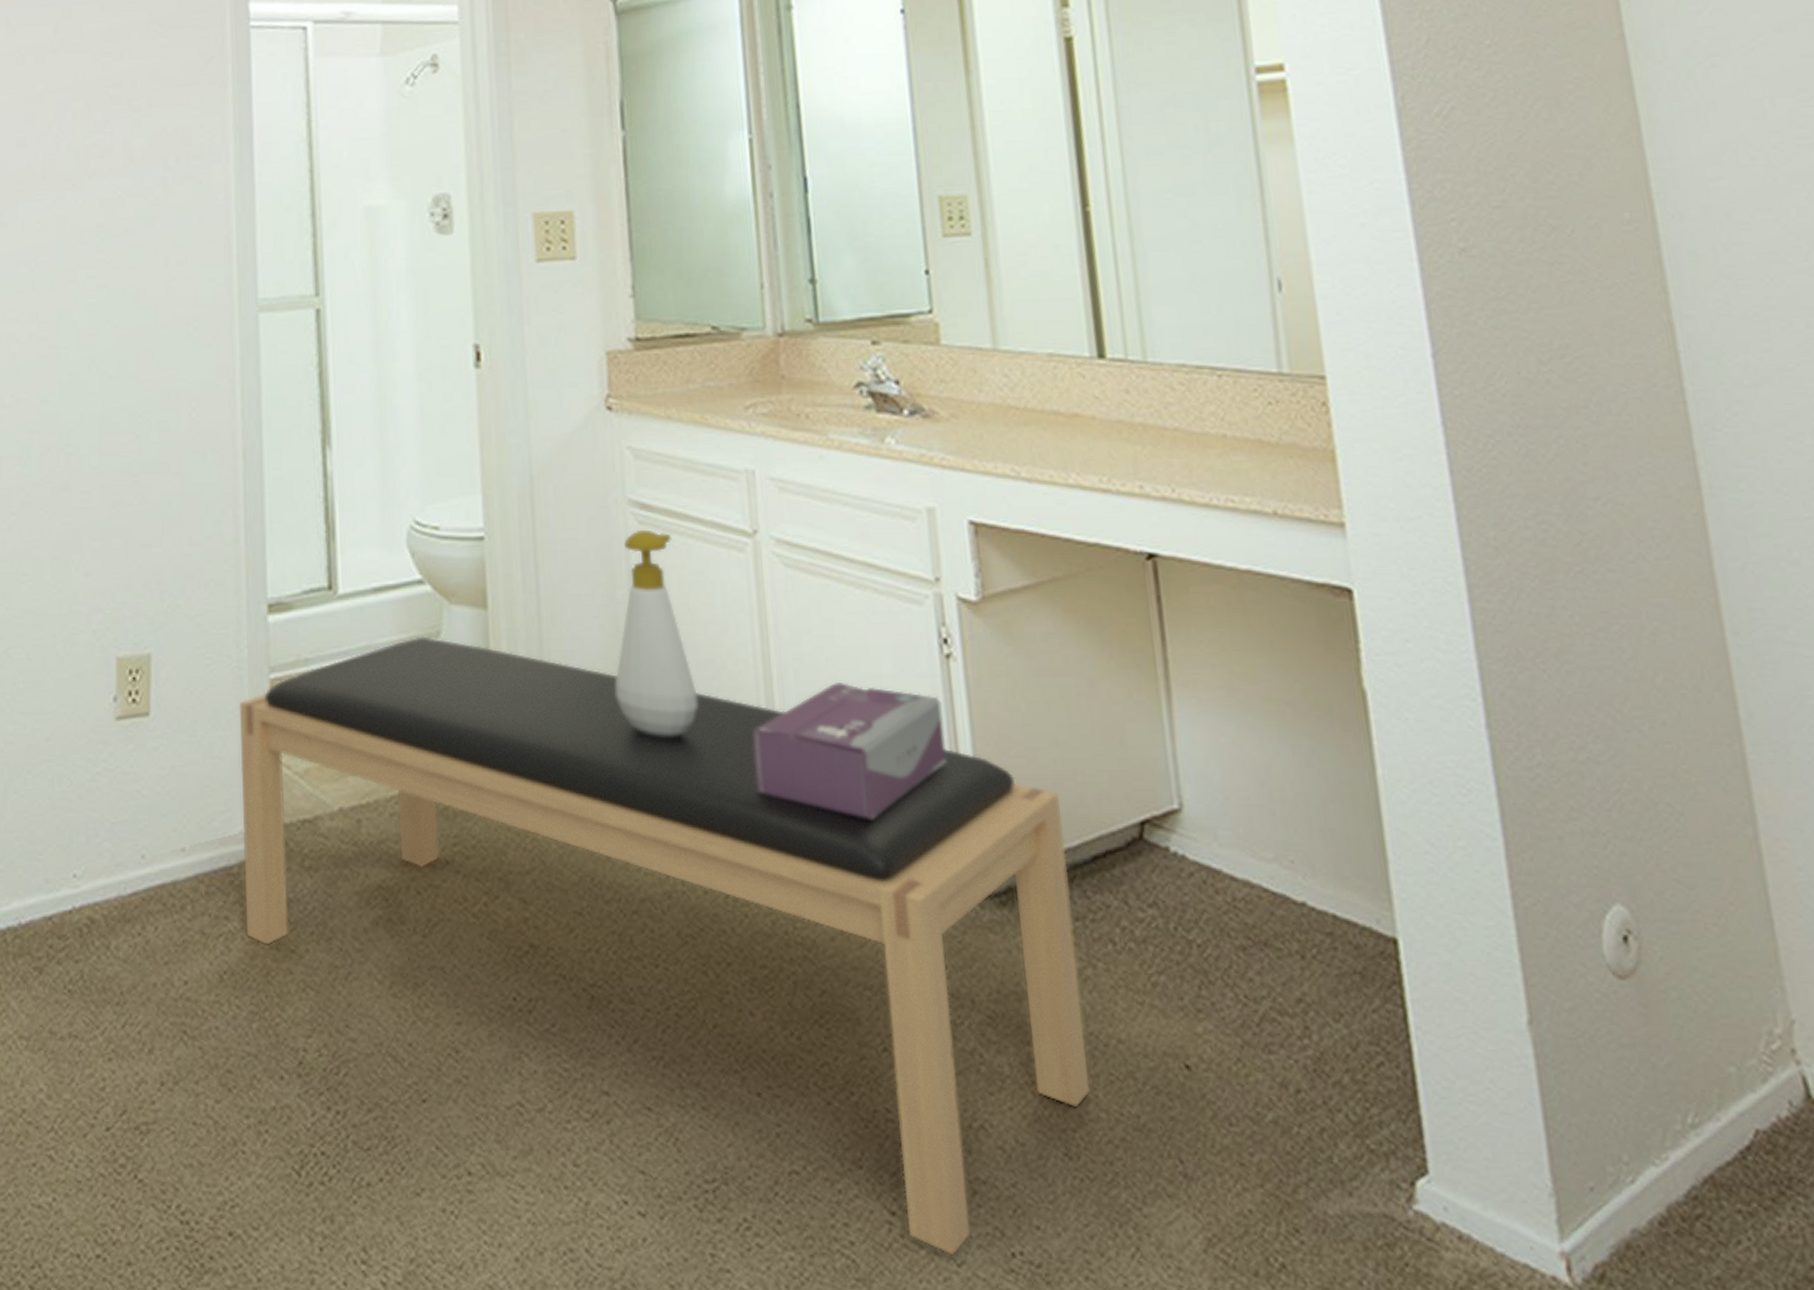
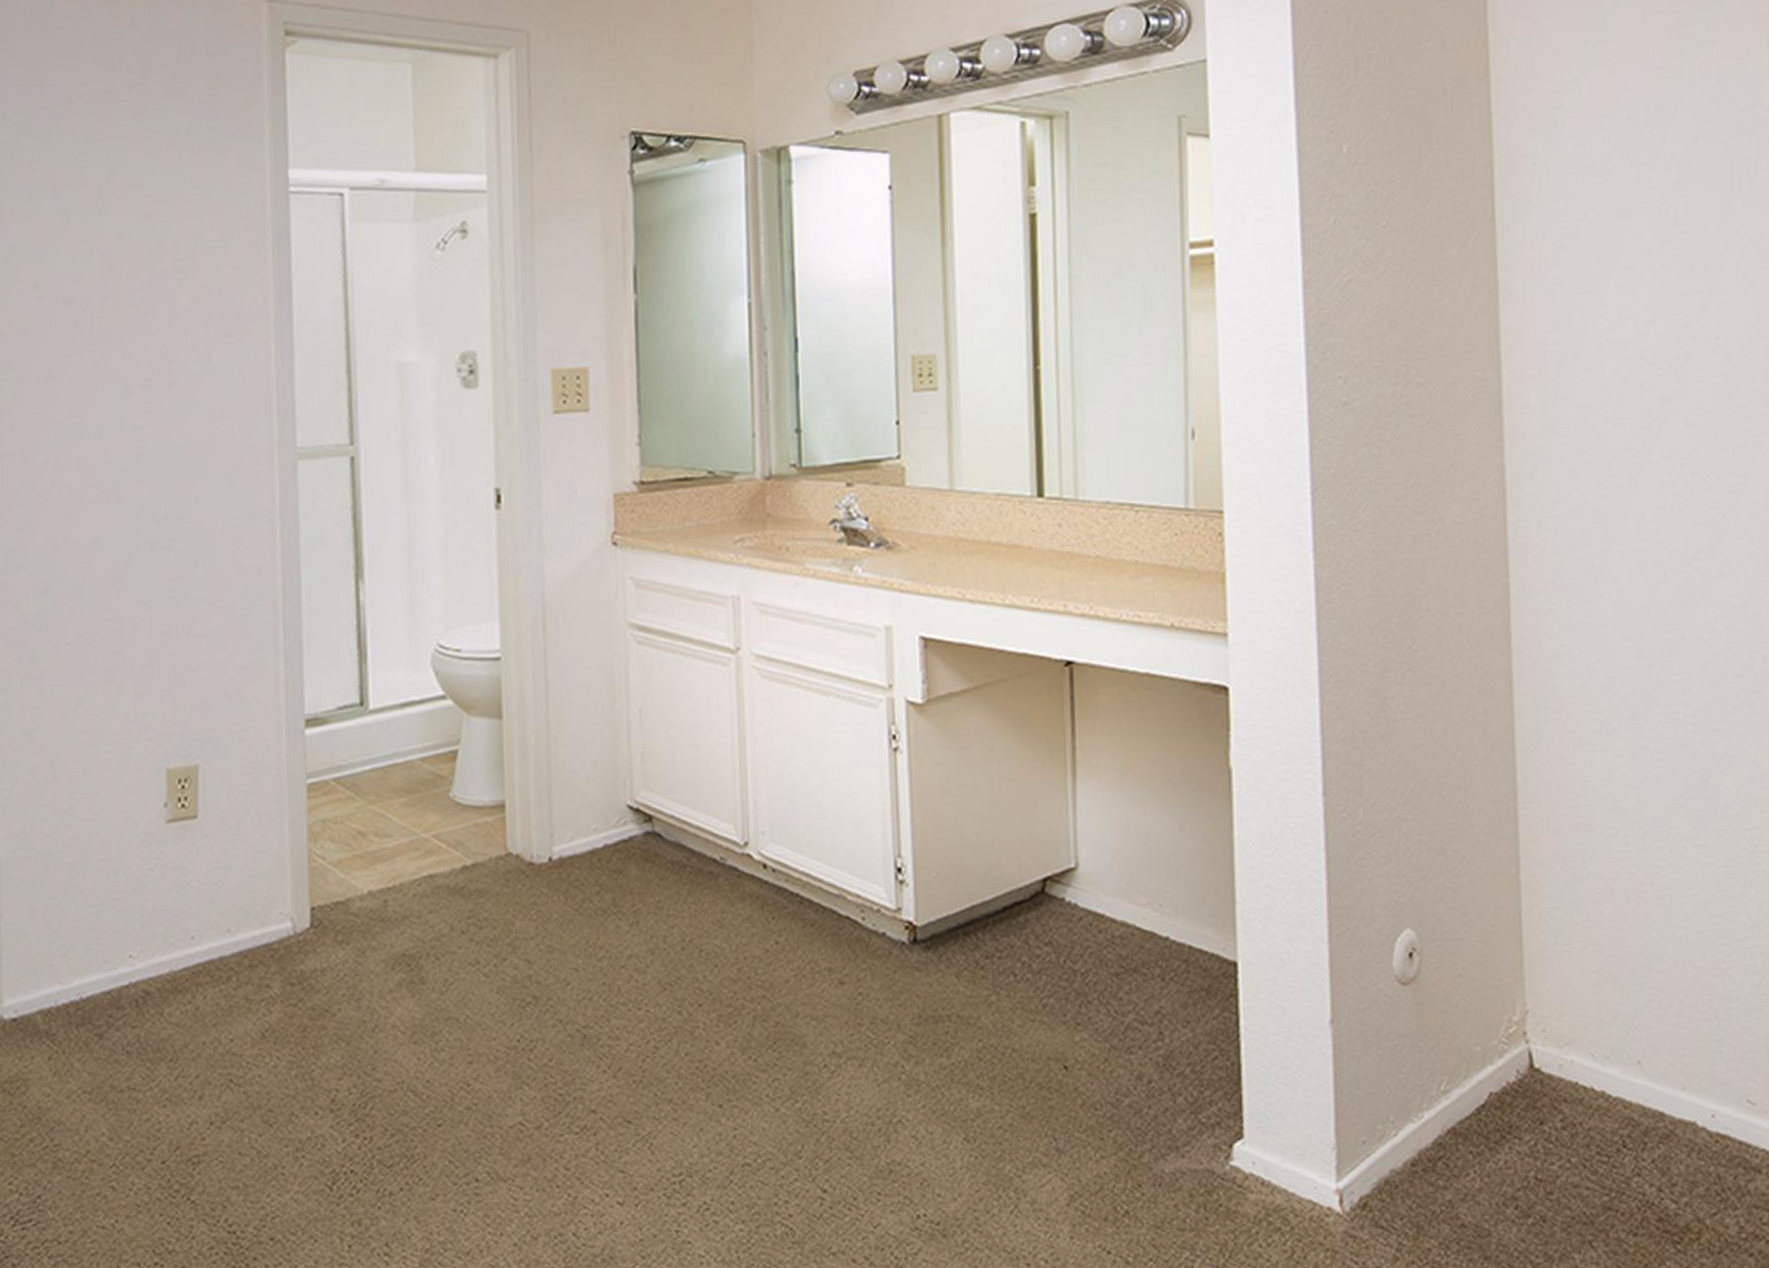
bench: present [240,636,1091,1256] -> none [280,744,988,1220]
soap bottle: present [615,529,699,737] -> none [612,648,683,823]
tissue box: present [753,681,947,819] -> none [728,773,889,885]

